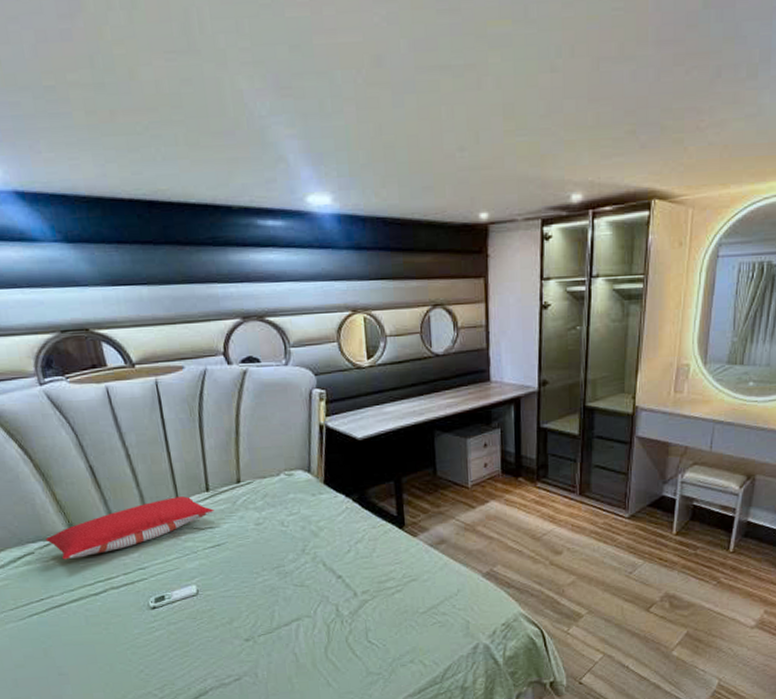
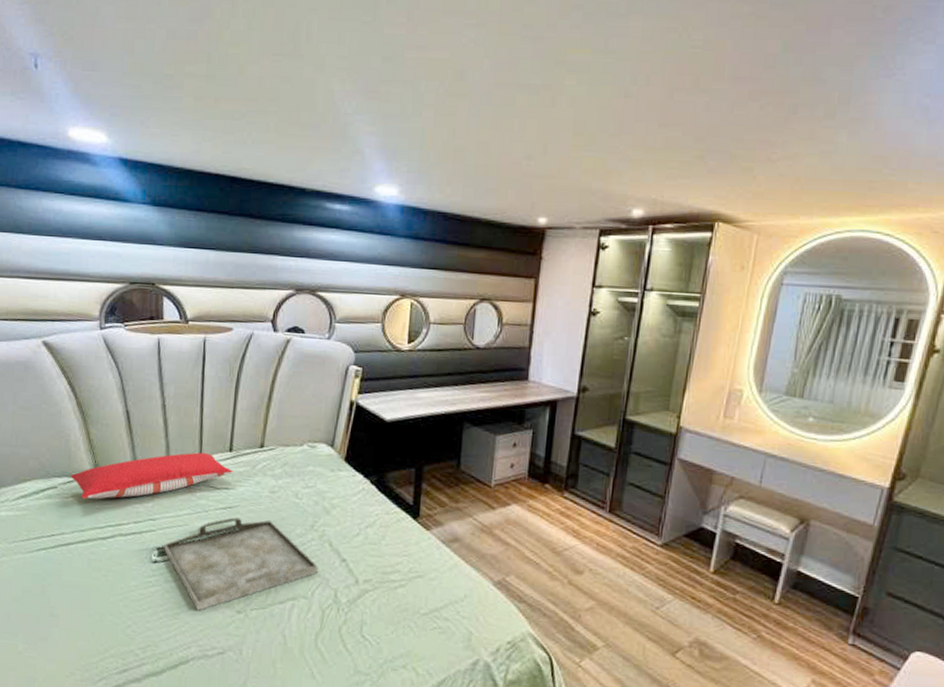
serving tray: none [158,550,317,646] -> present [163,517,319,611]

